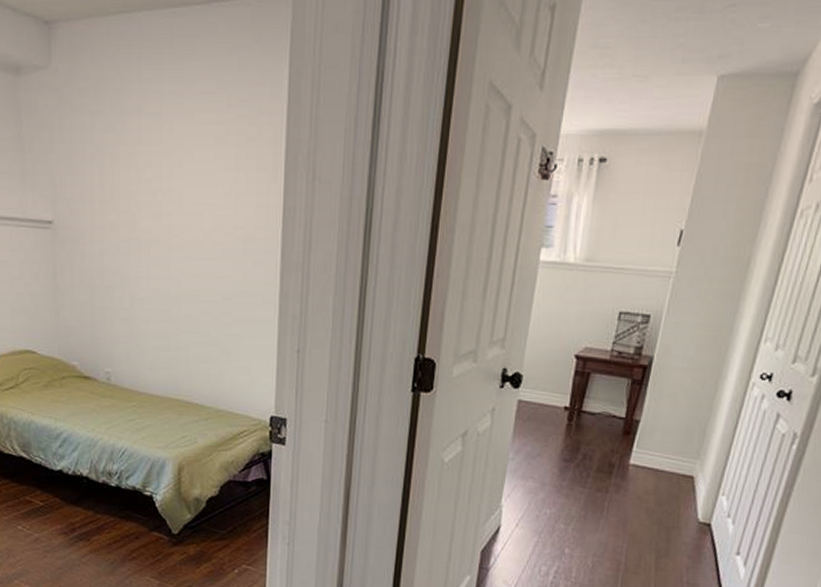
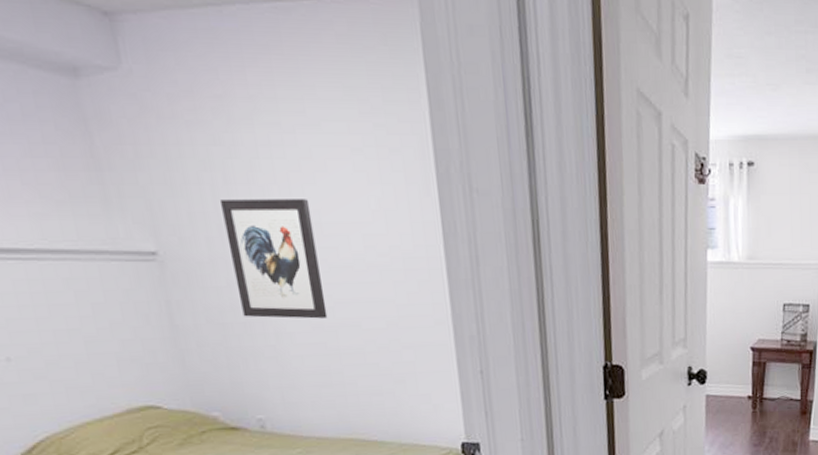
wall art: none [105,179,175,288] -> present [219,199,328,319]

